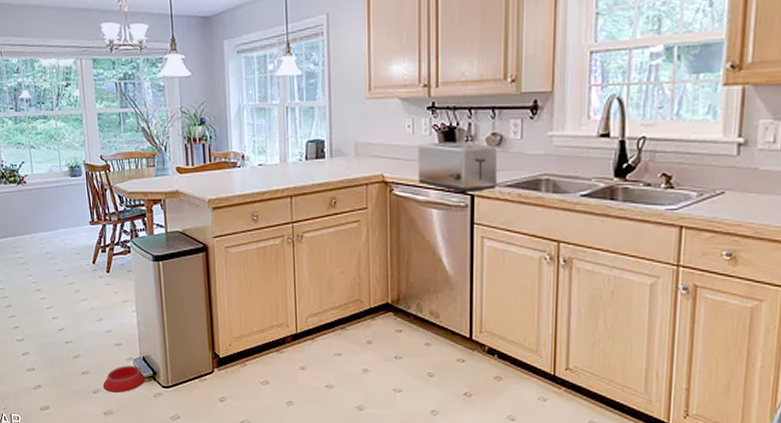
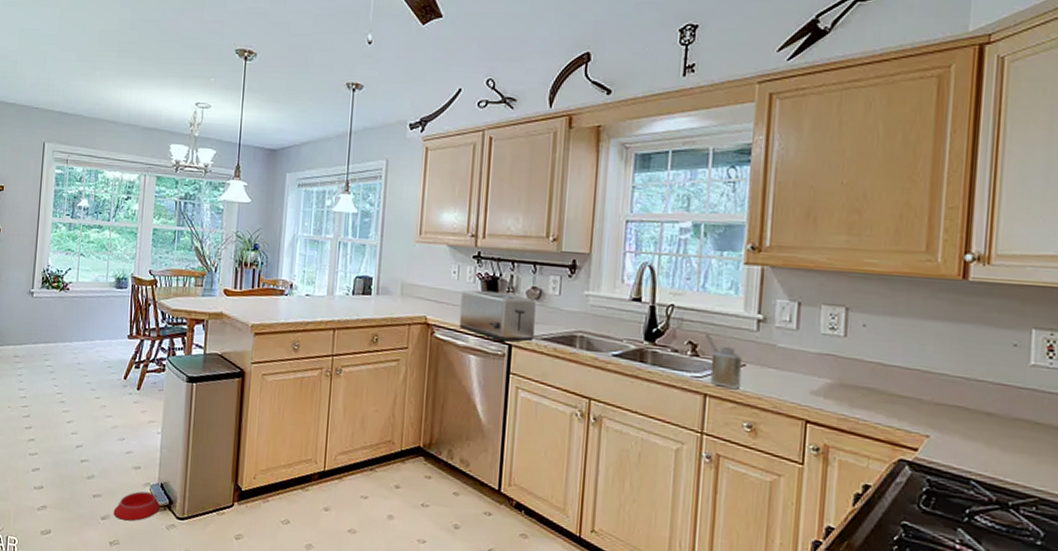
soap dispenser: none [679,163,722,219] -> present [704,333,743,390]

